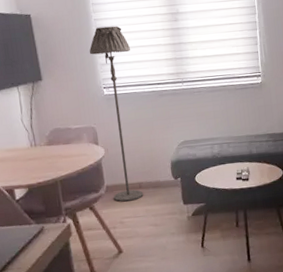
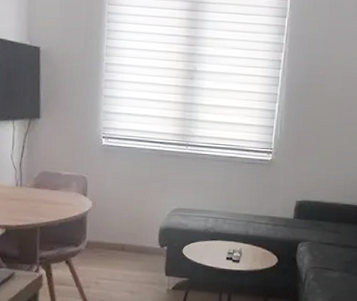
floor lamp: present [89,26,144,202] -> none [92,72,138,262]

